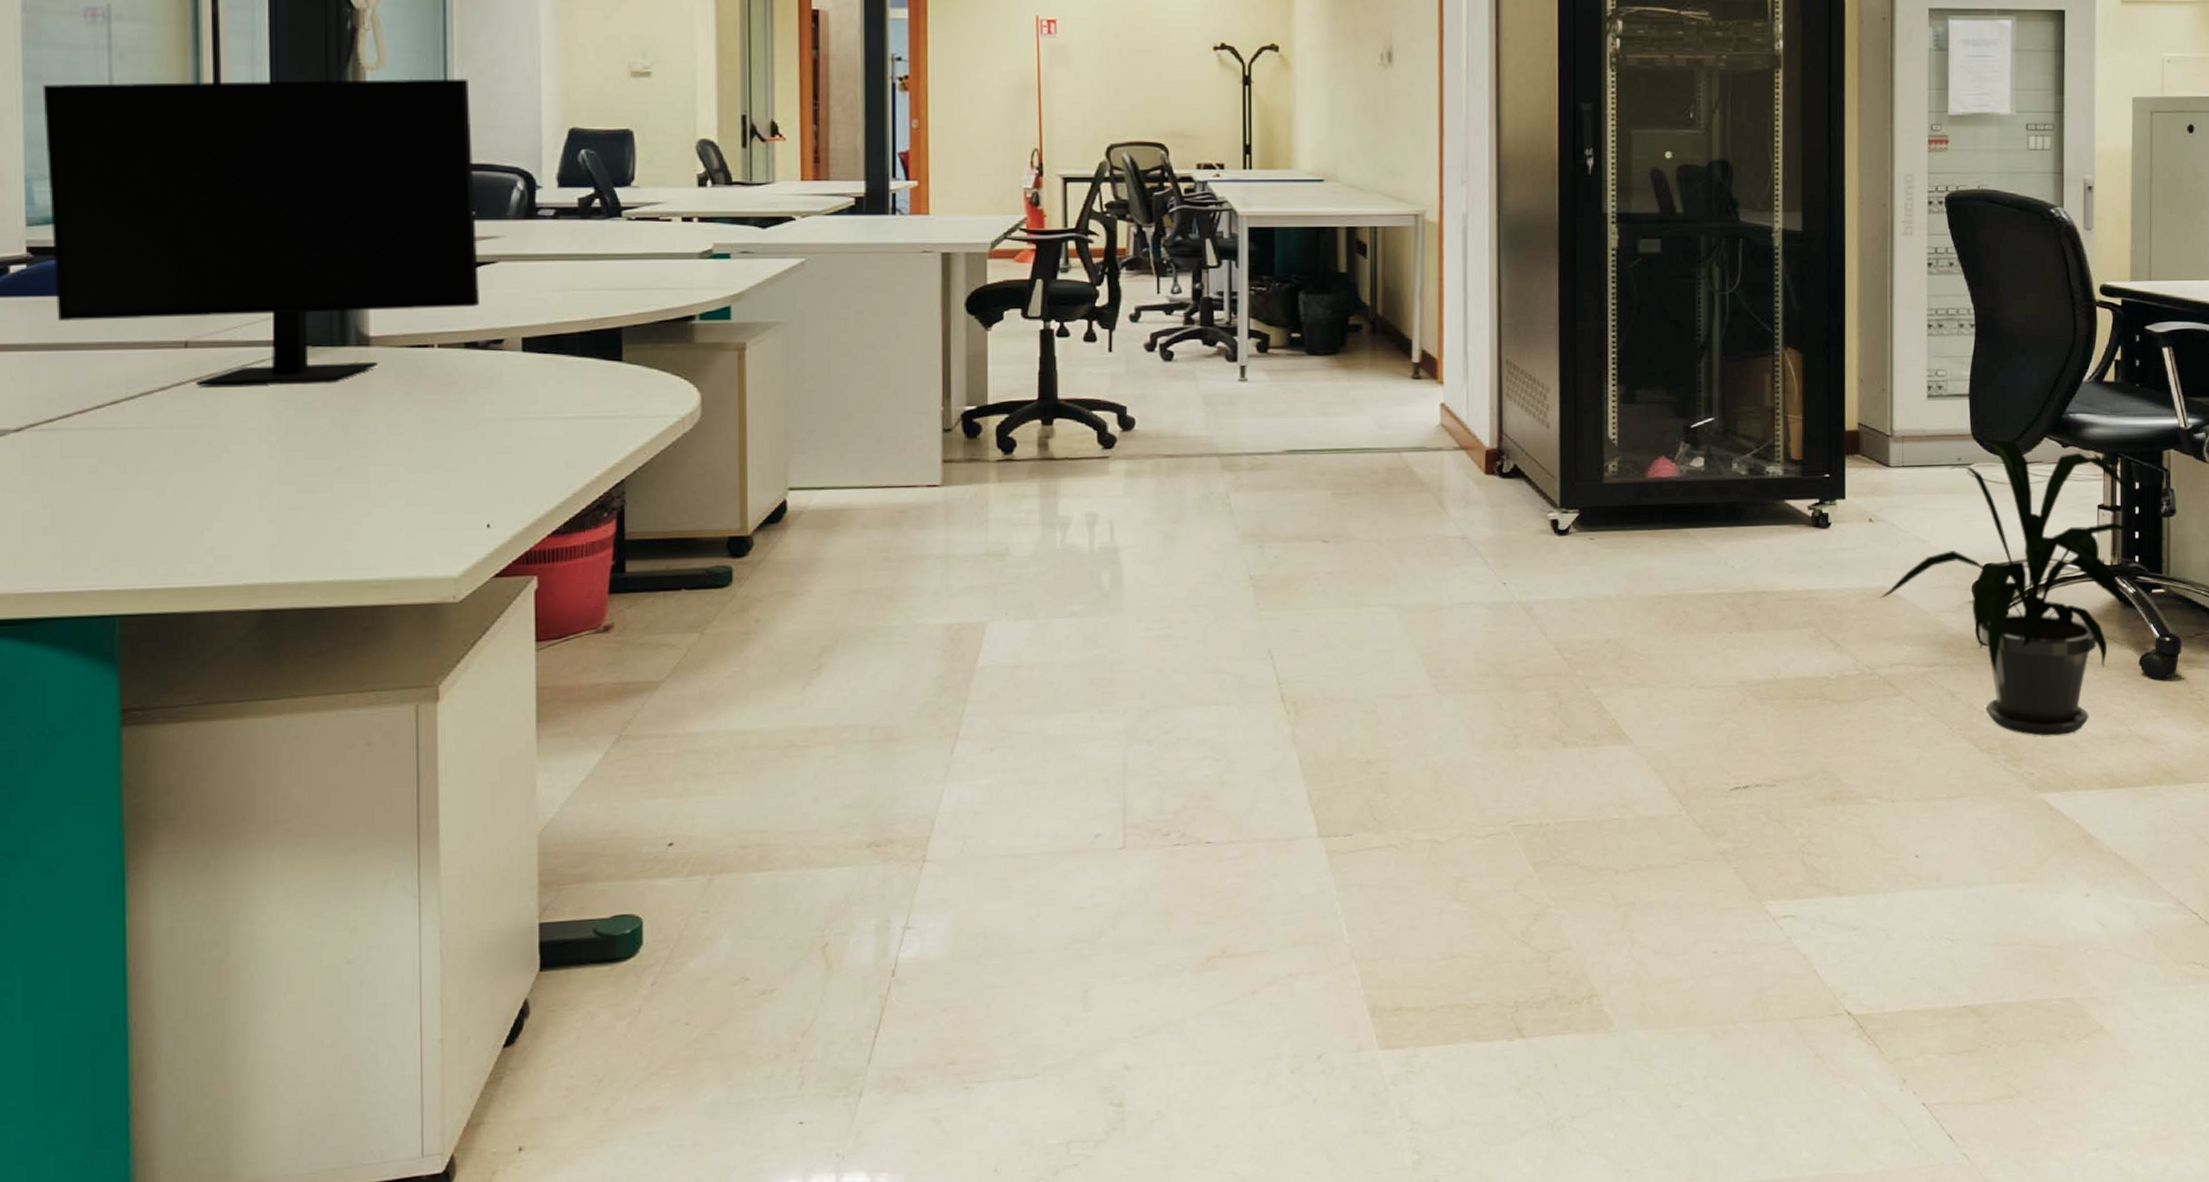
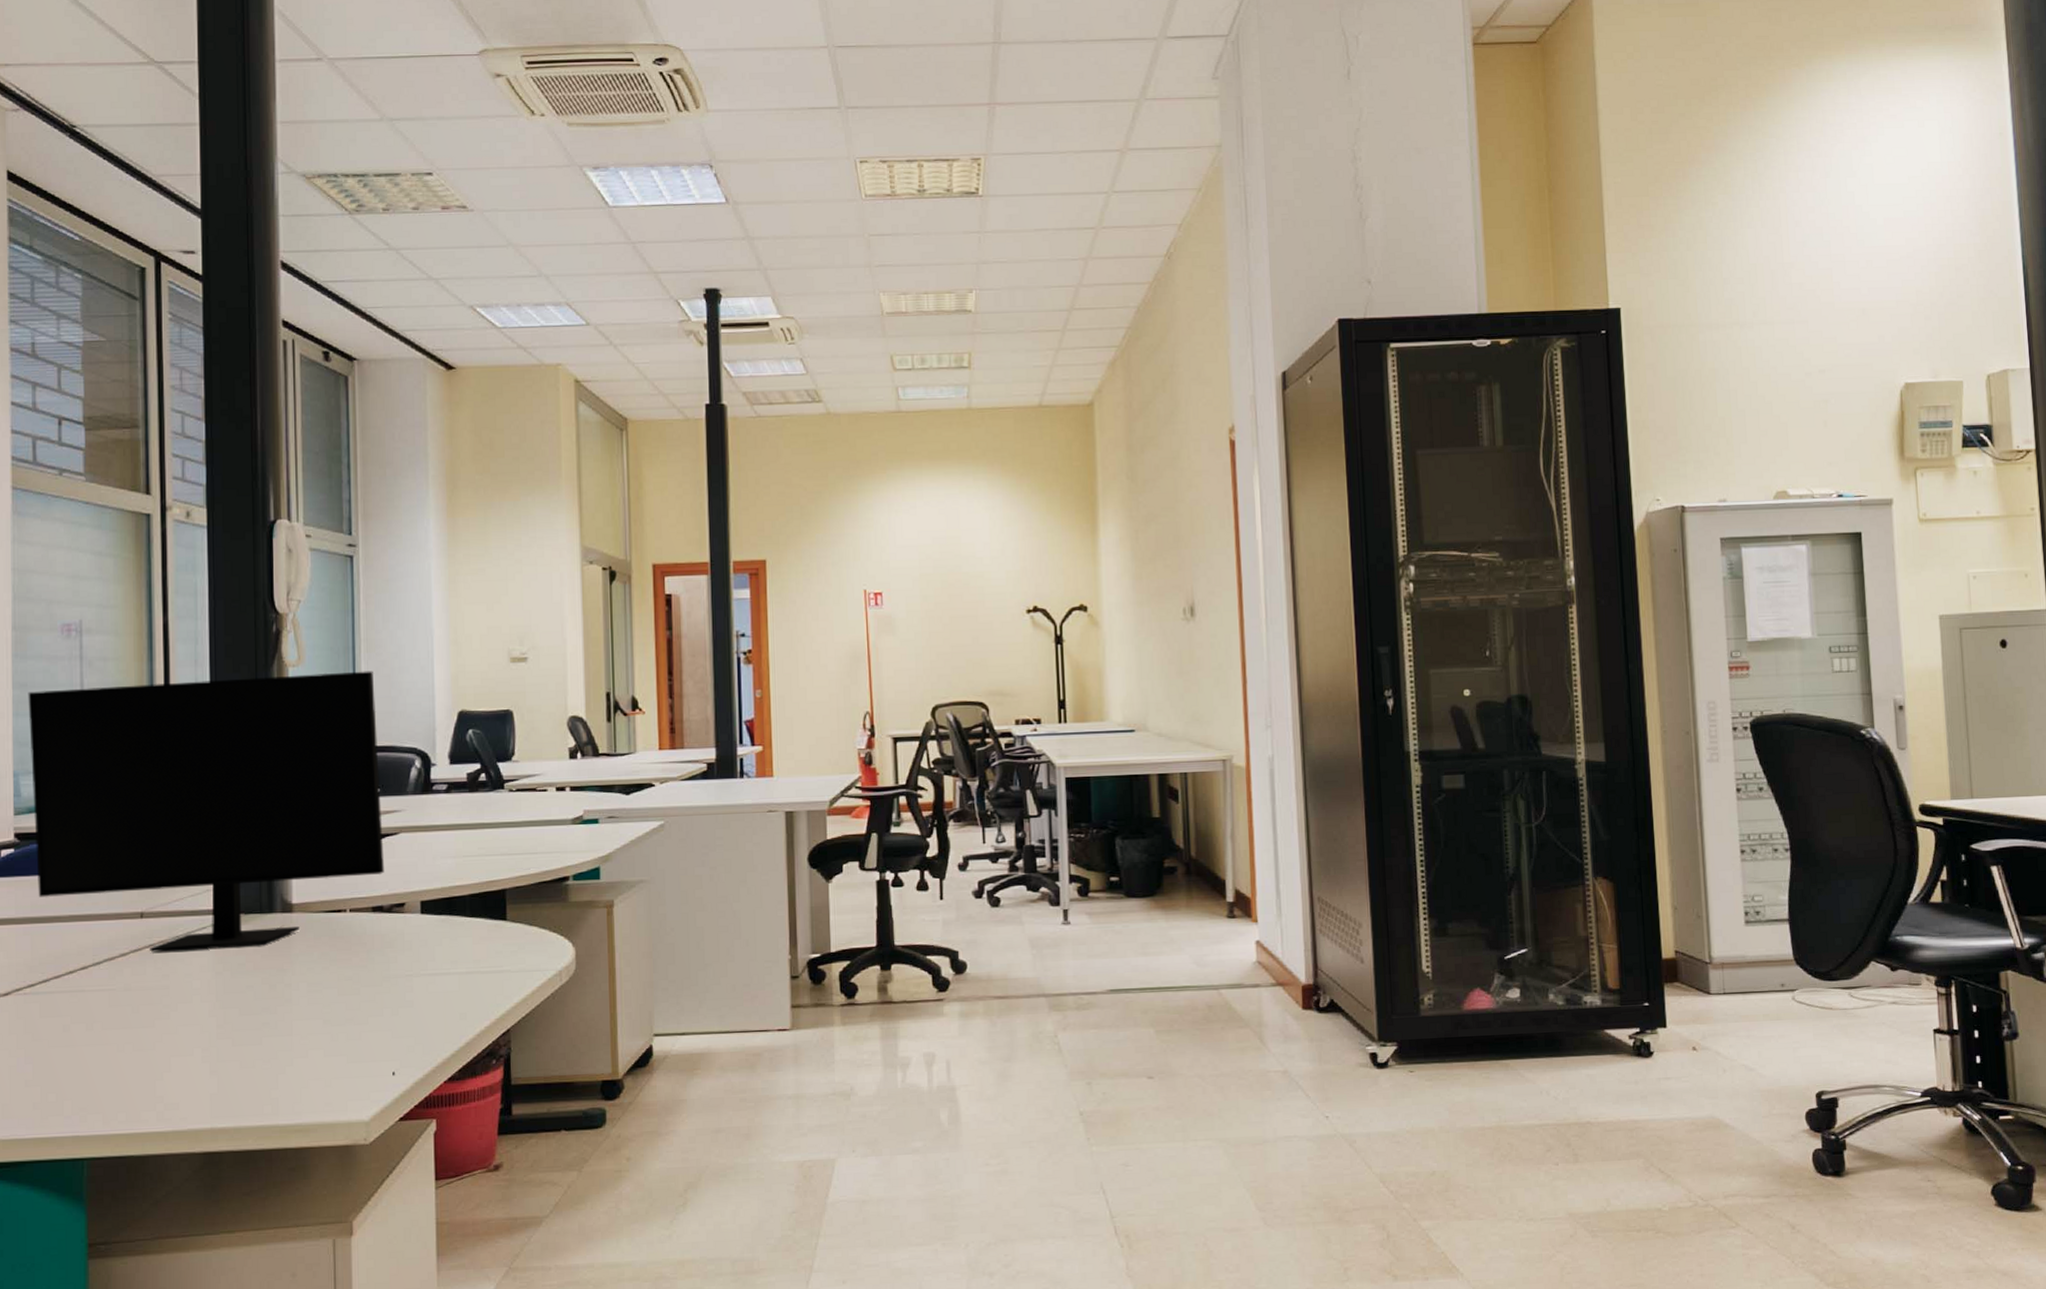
house plant: present [1880,438,2165,737] -> none [1709,963,2009,1270]

